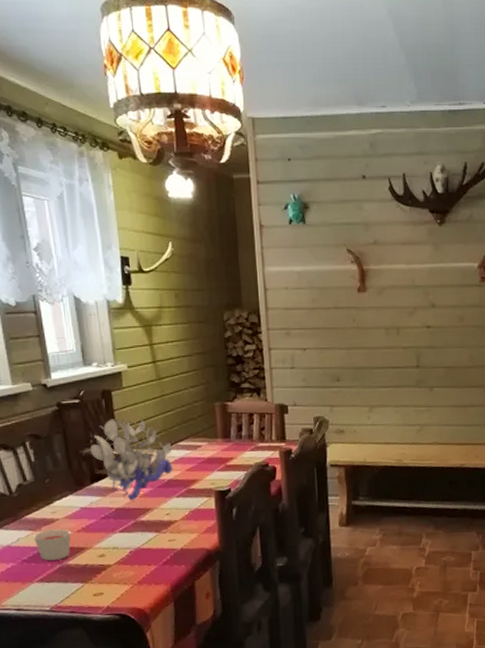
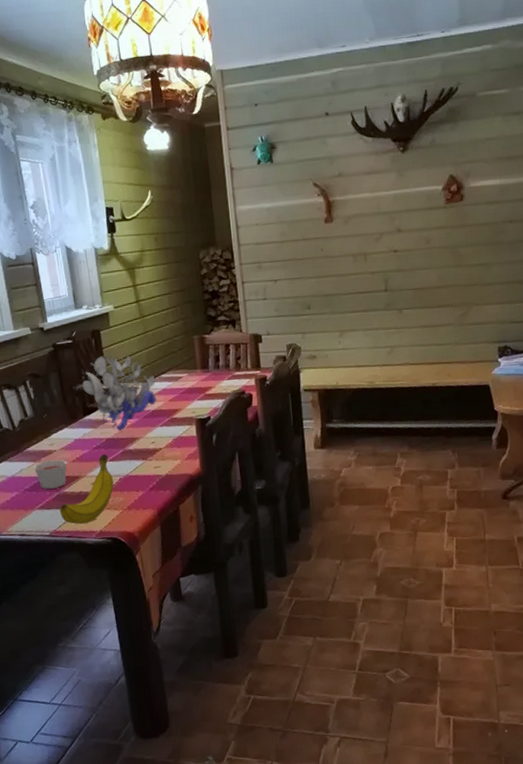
fruit: none [61,525,124,599] -> present [59,454,114,524]

